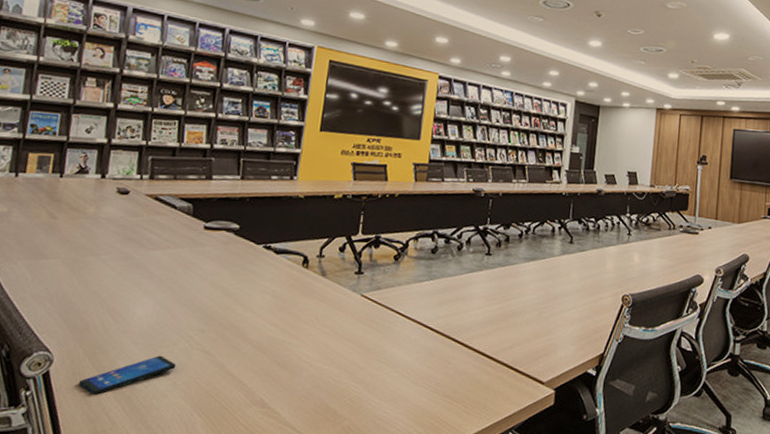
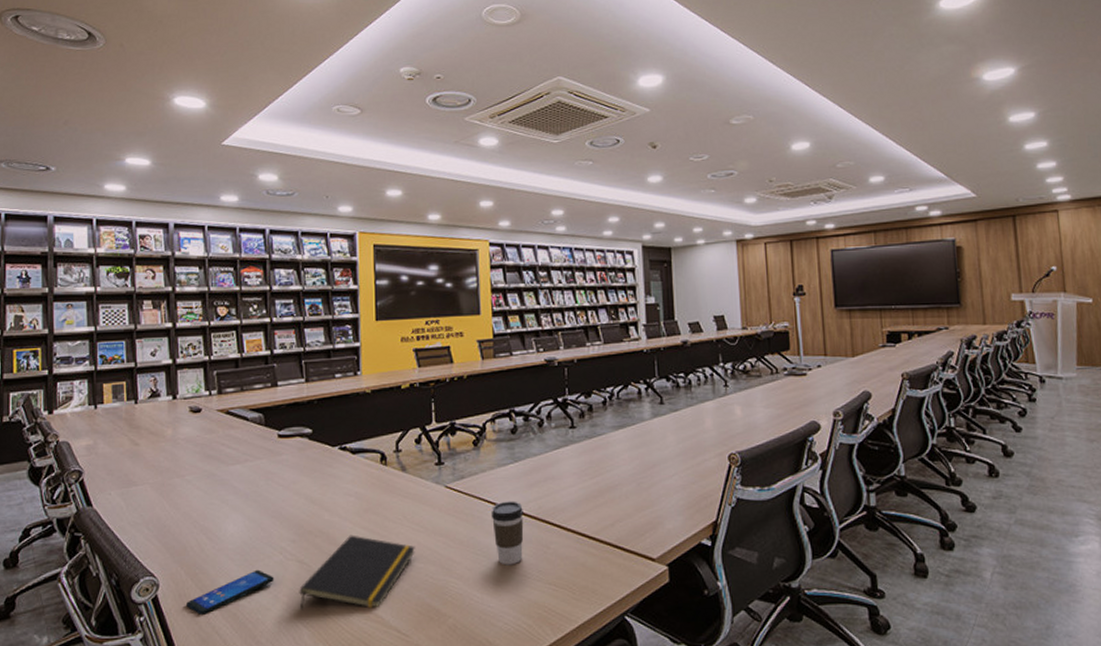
notepad: none [198,331,323,403] -> present [299,535,415,609]
coffee cup: none [400,315,432,376] -> present [491,501,524,565]

